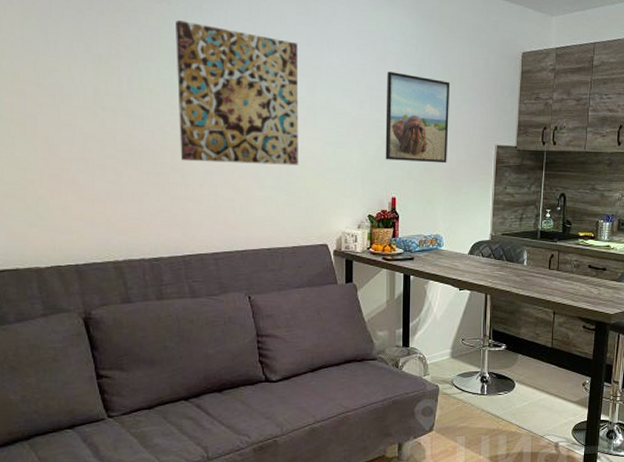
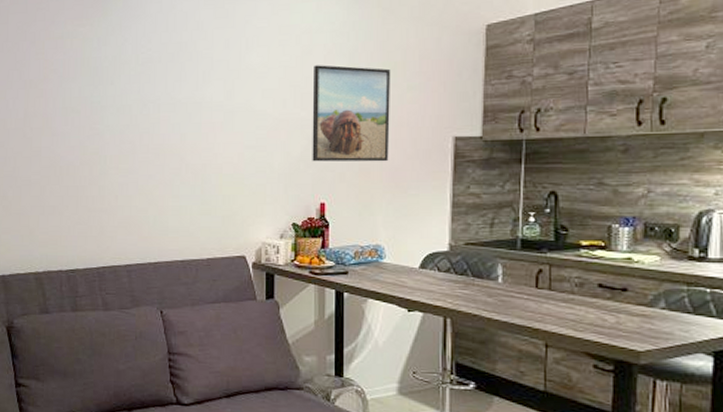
wall art: present [176,20,299,165] -> none [96,40,215,174]

